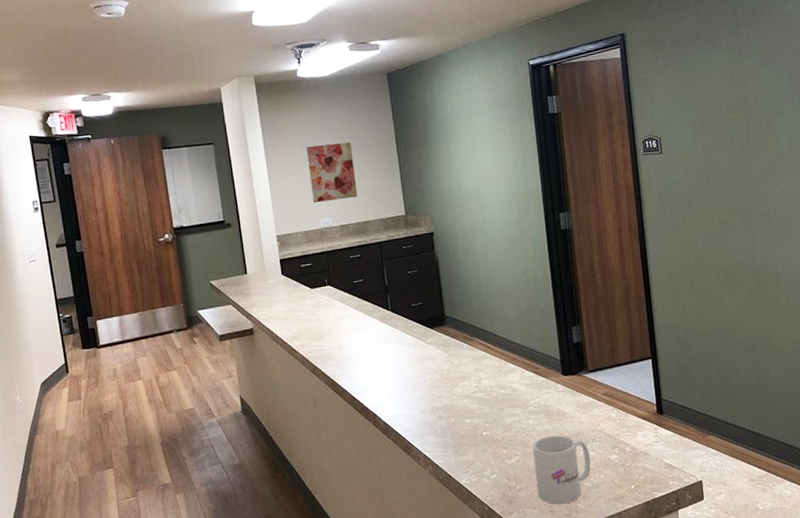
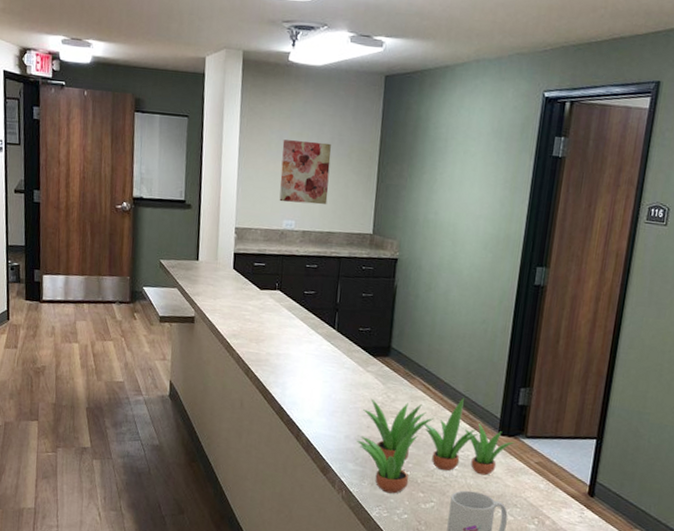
succulent plant: none [432,348,579,458] -> present [357,397,515,494]

